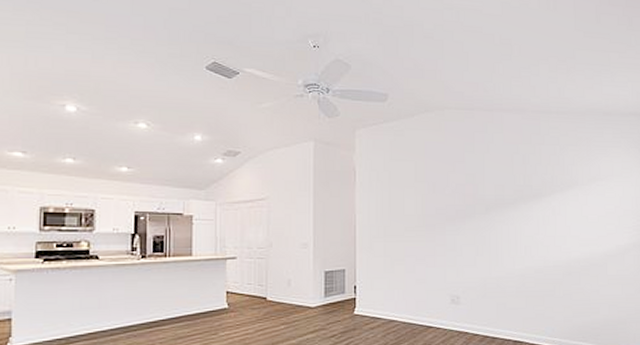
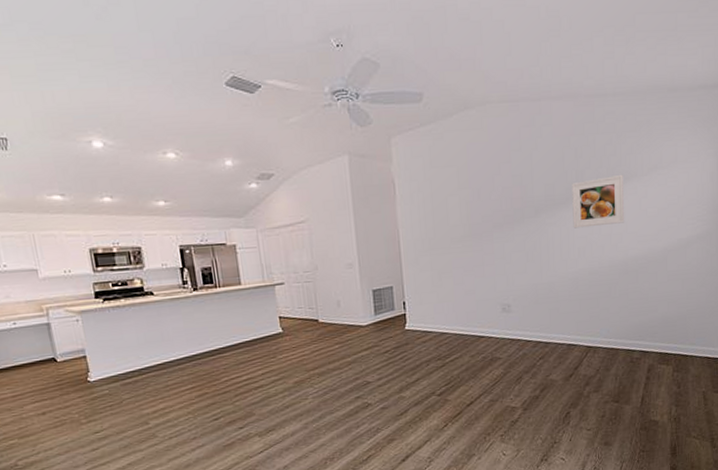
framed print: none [520,182,568,228] -> present [572,174,625,229]

